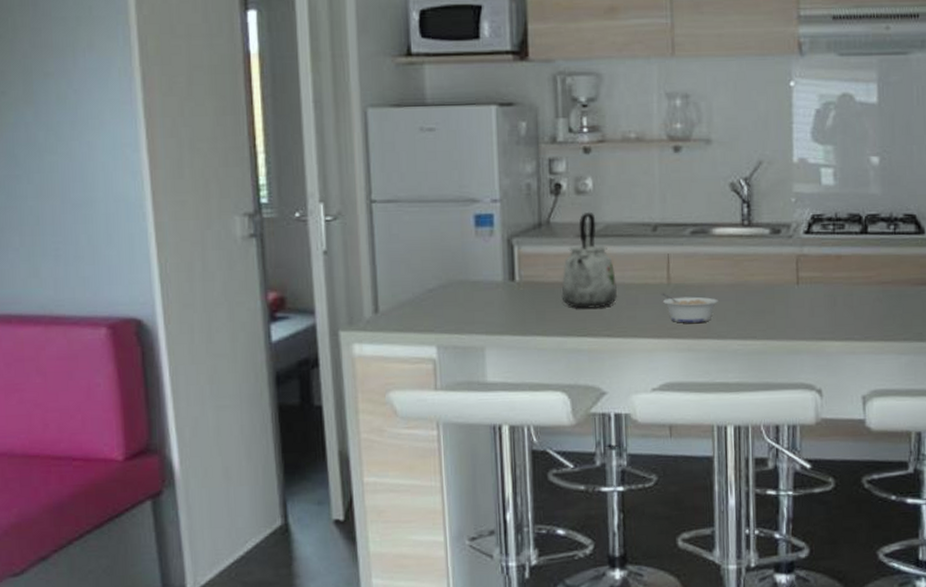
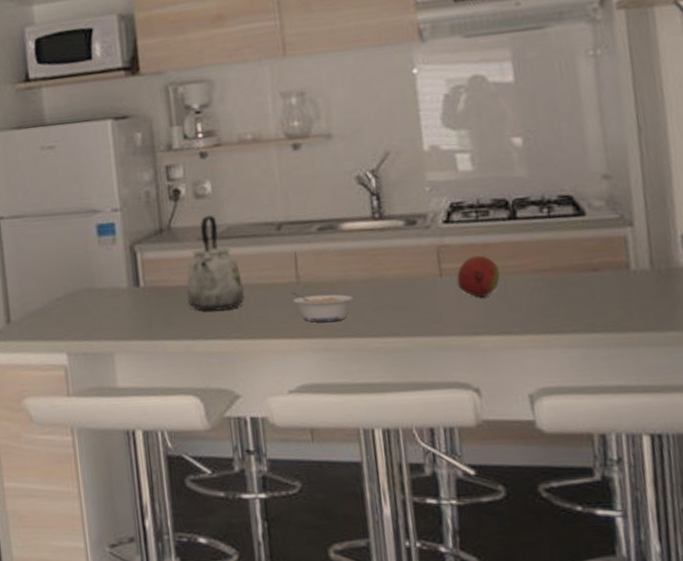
fruit: none [811,266,849,306] -> present [456,255,501,298]

